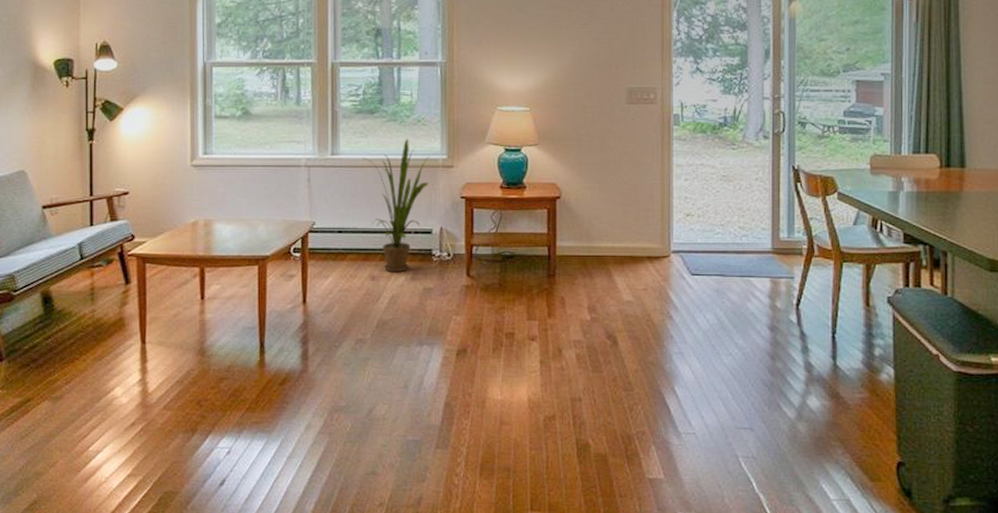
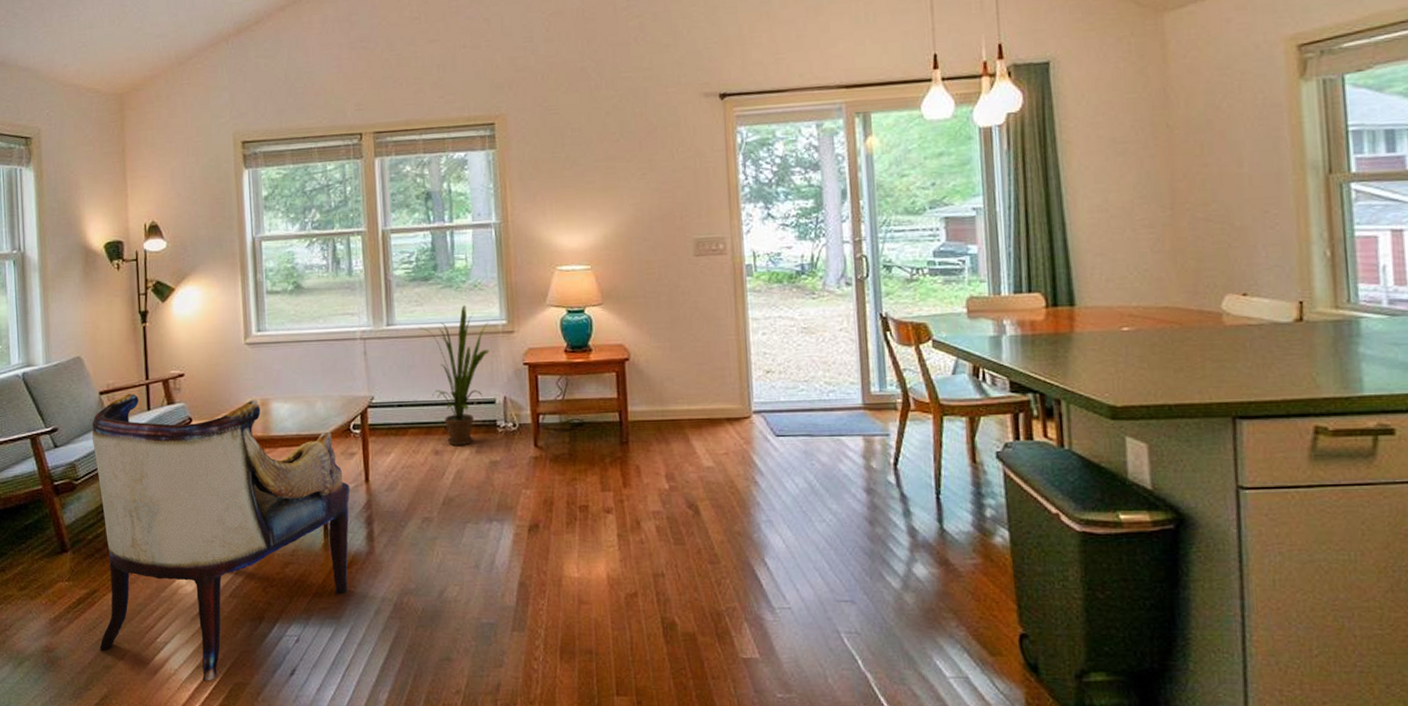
armchair: none [31,207,288,490] -> present [91,392,350,681]

